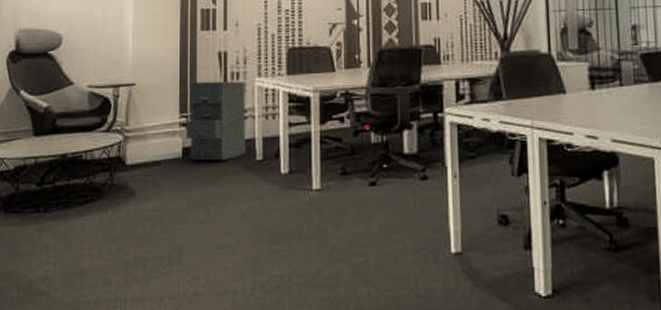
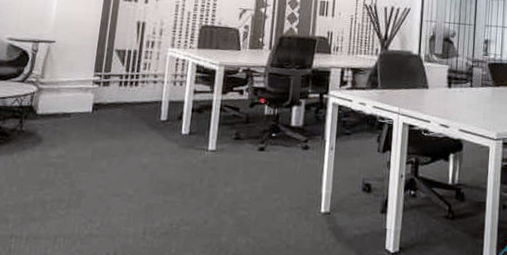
filing cabinet: present [185,81,246,161] -> none [98,45,159,118]

